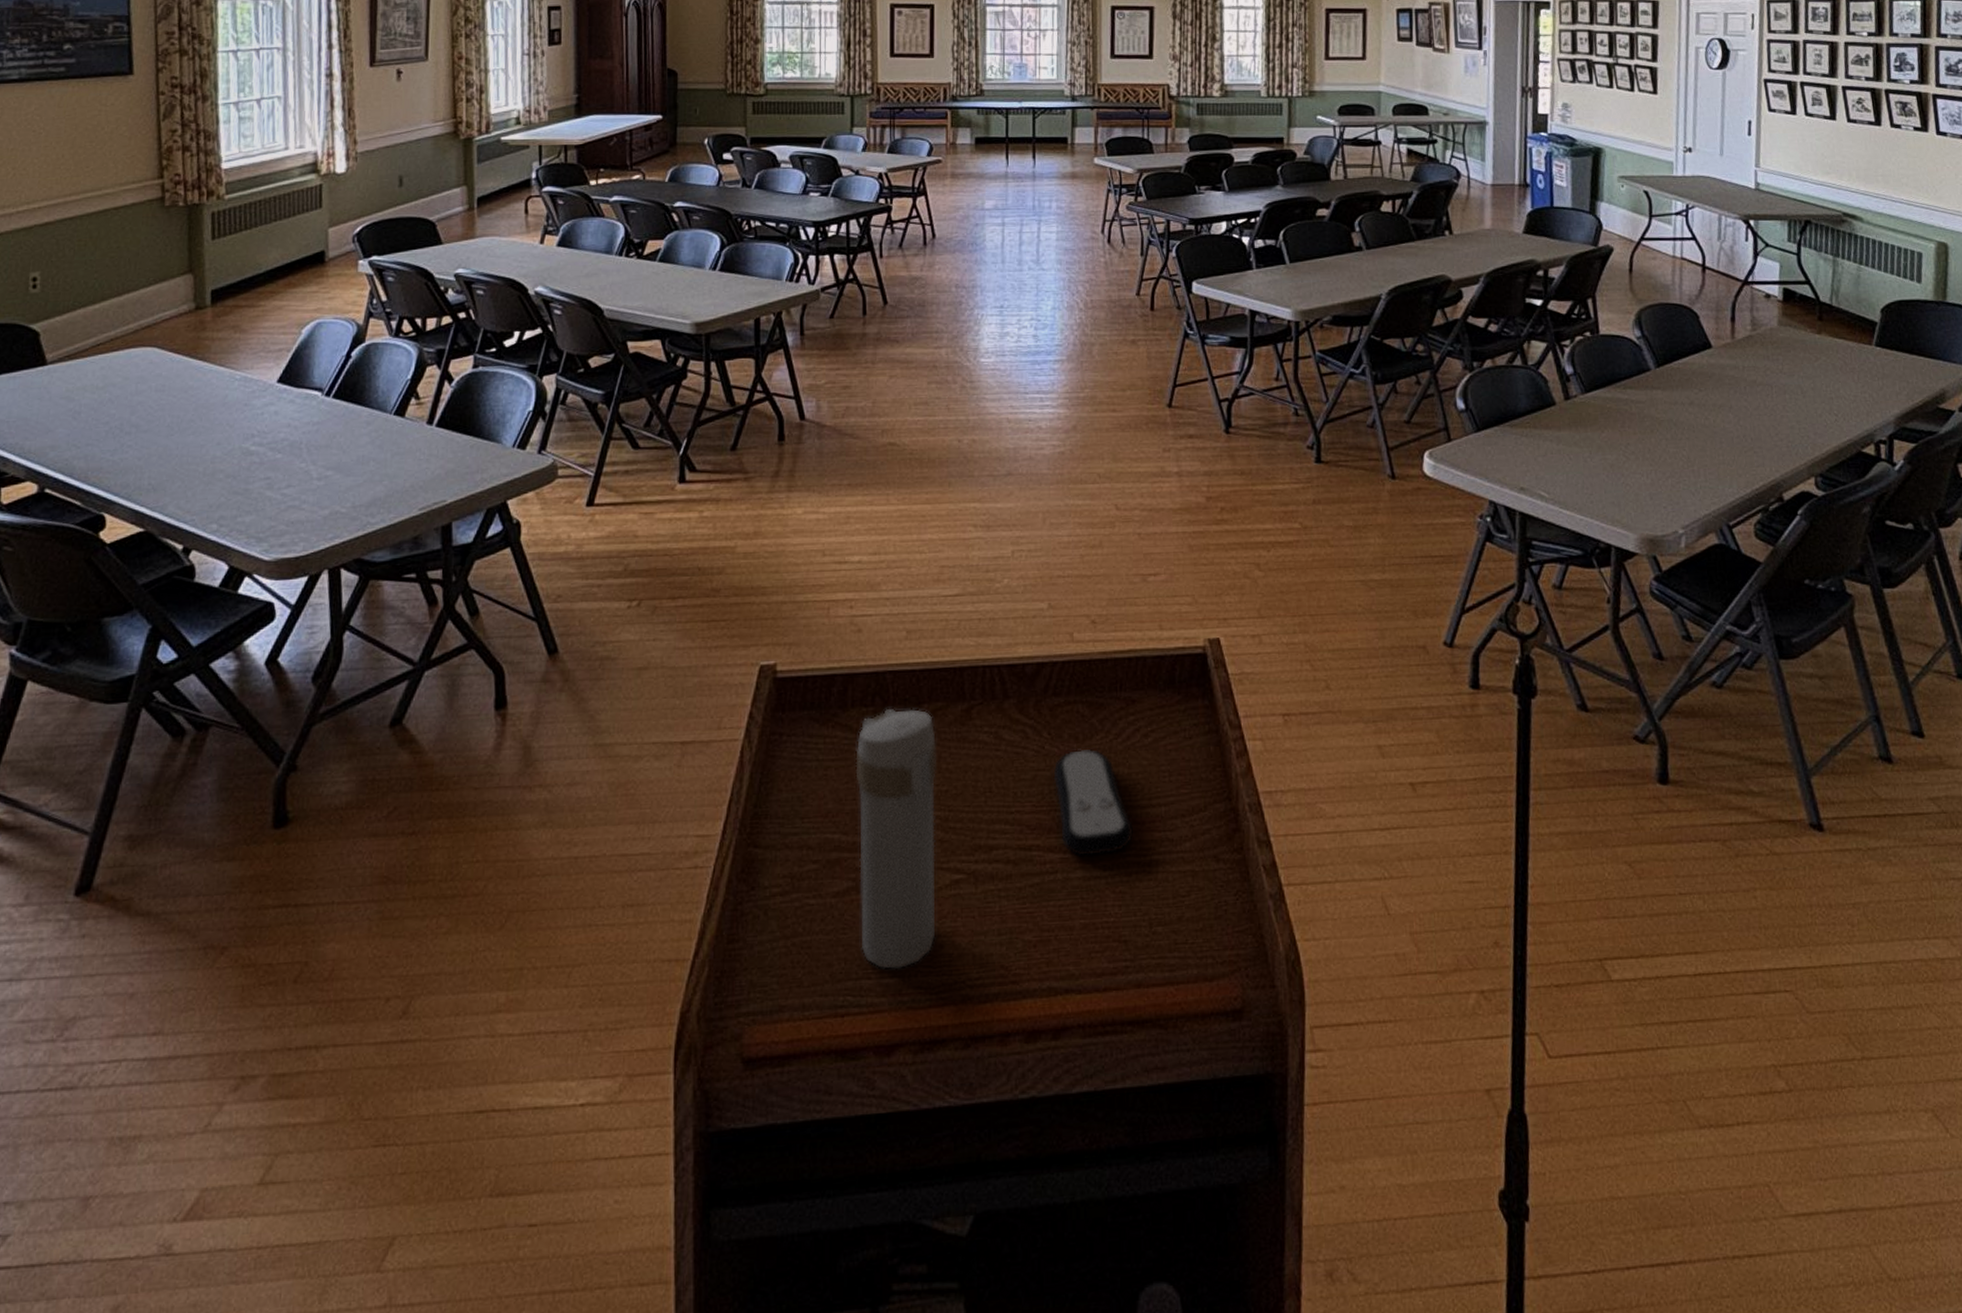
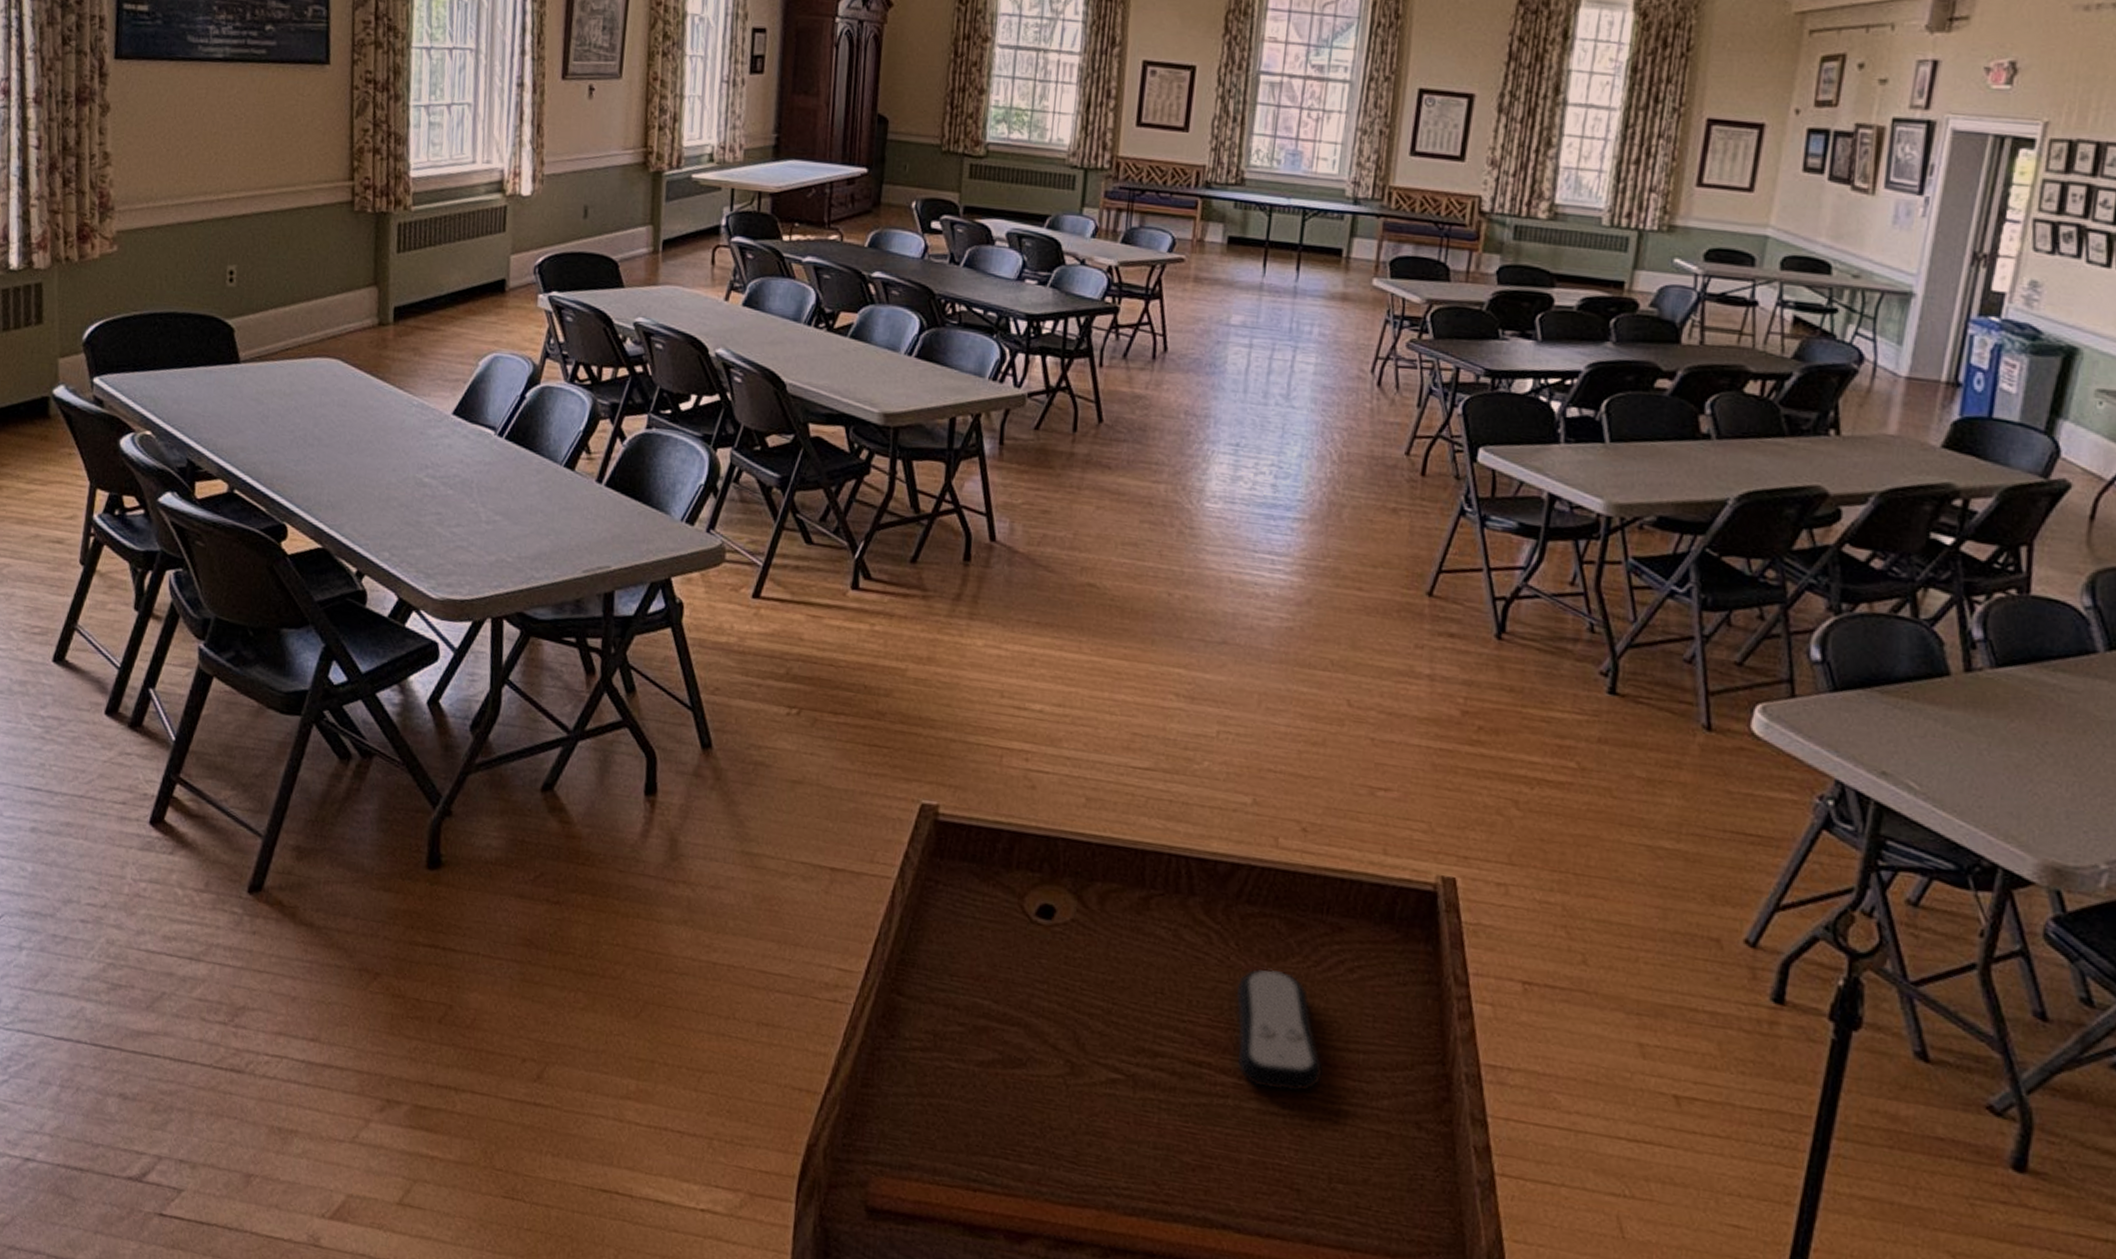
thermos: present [855,708,936,970] -> none [1001,877,1107,1159]

